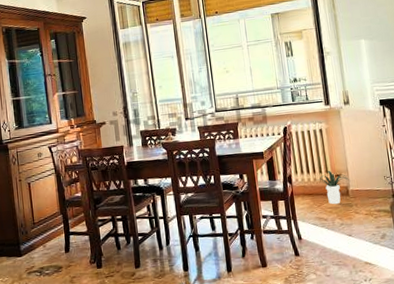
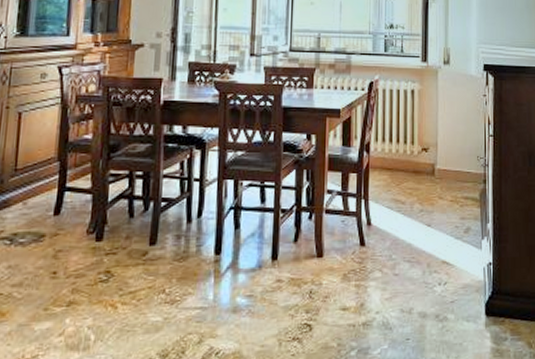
potted plant: present [316,170,351,205] -> none [399,141,439,185]

